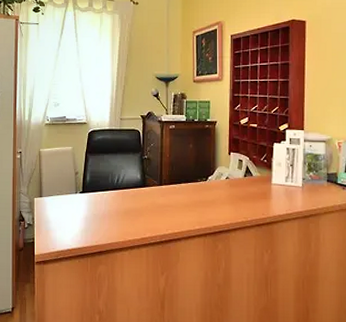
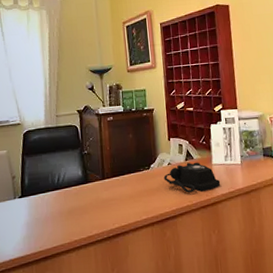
telephone: none [220,179,279,211] -> present [163,162,221,193]

